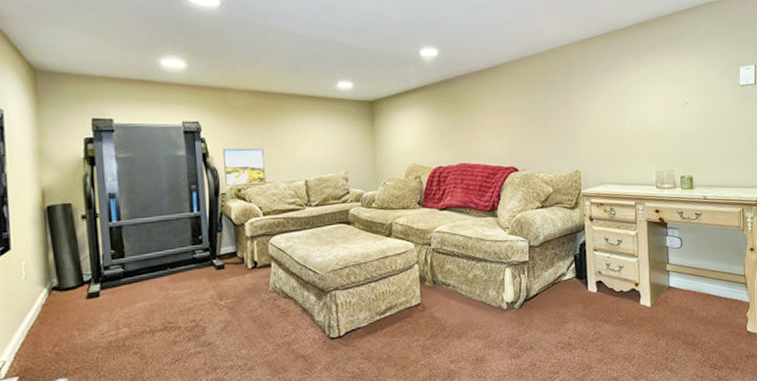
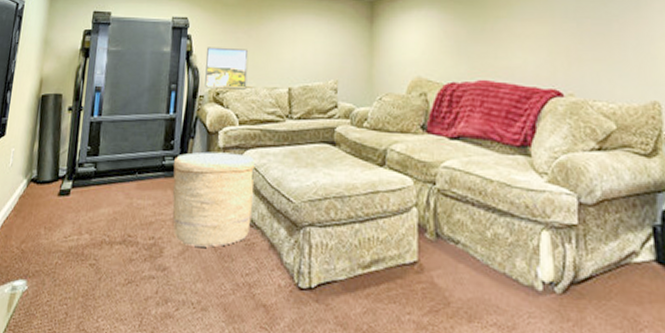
basket: none [204,240,284,322] -> present [172,152,256,247]

